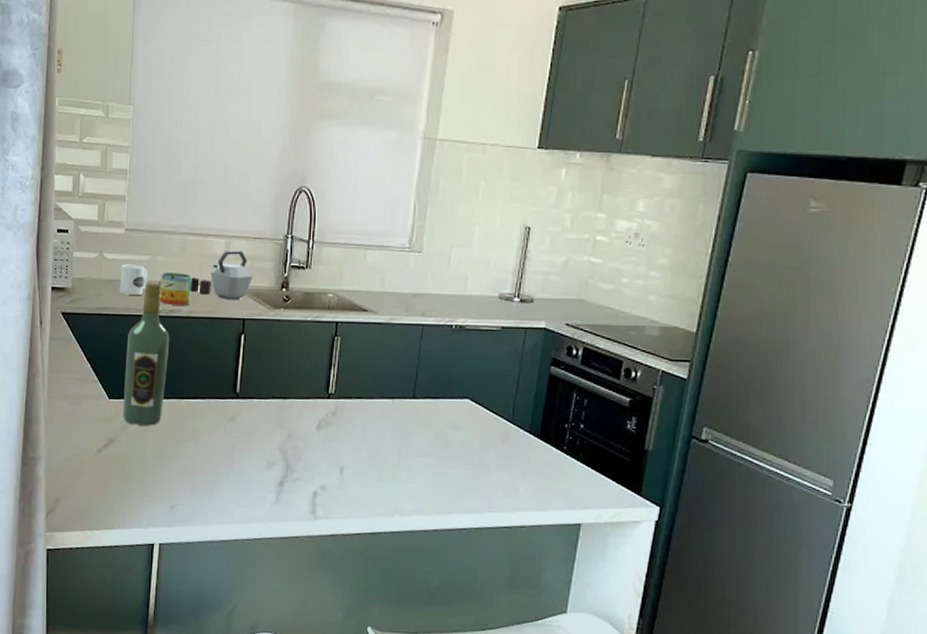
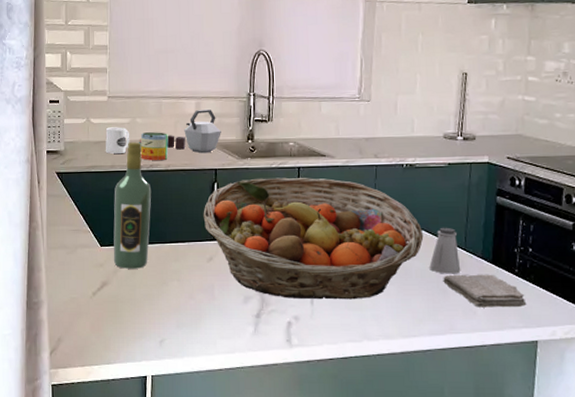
fruit basket: none [226,331,469,471] -> present [203,177,424,300]
saltshaker: none [472,396,506,448] -> present [429,227,461,274]
washcloth: none [486,449,573,487] -> present [443,274,527,308]

